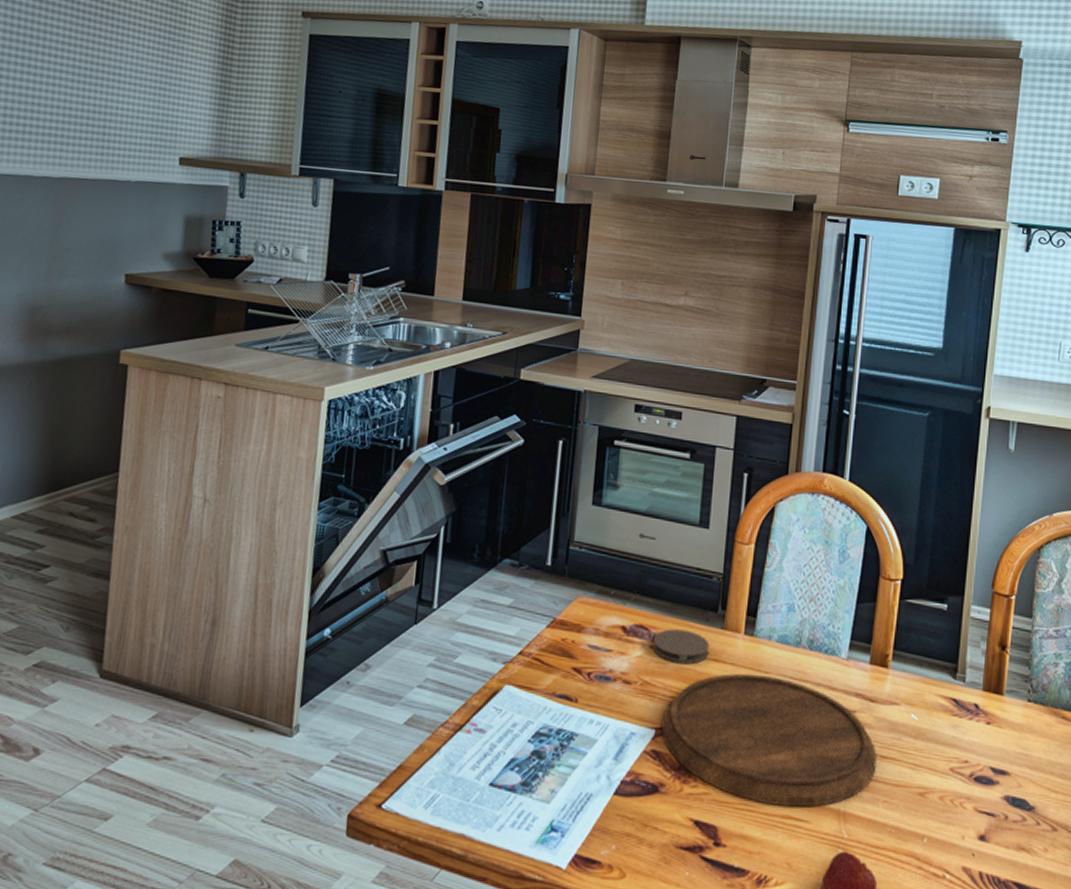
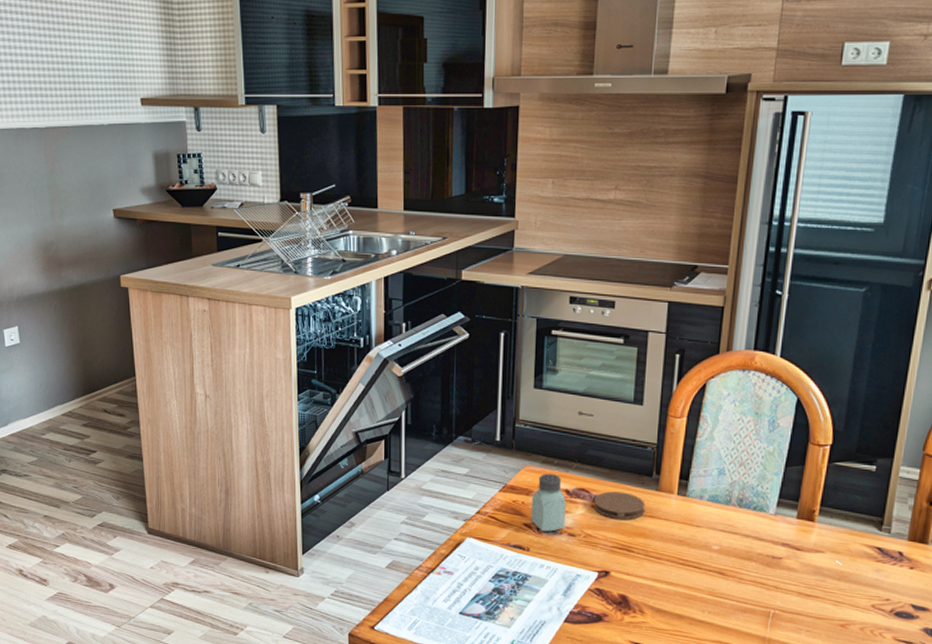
saltshaker: none [580,606,622,679] -> present [530,474,566,532]
cutting board: present [661,673,877,807] -> none [603,527,801,634]

